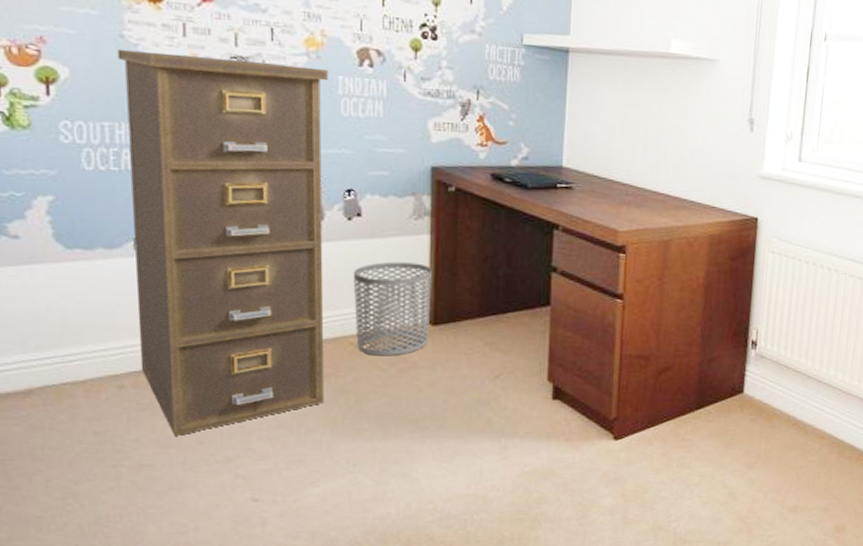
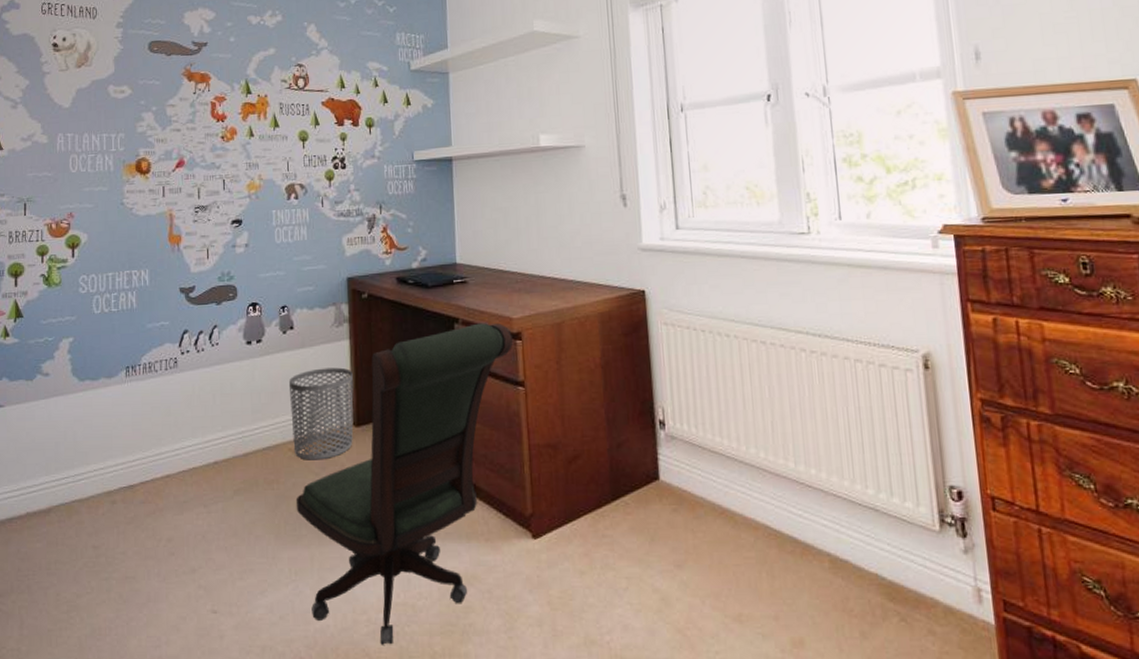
filing cabinet: present [117,48,329,436] -> none [119,206,269,547]
office chair: none [357,232,616,531] -> present [295,323,513,645]

